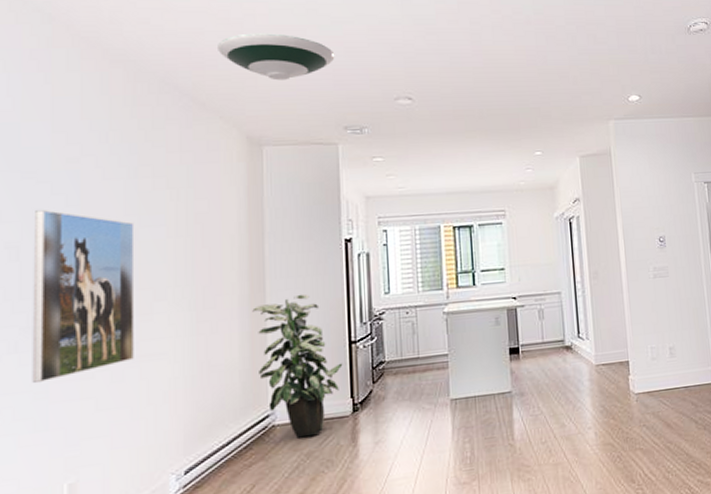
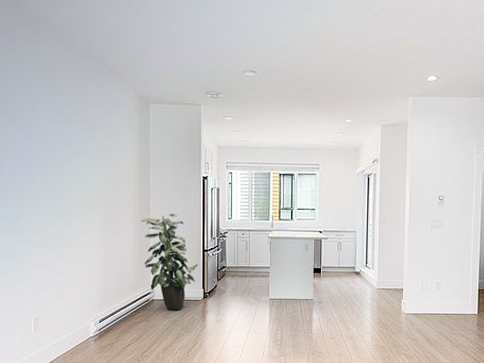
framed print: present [32,209,135,383] -> none [10,139,69,253]
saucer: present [218,33,335,81] -> none [121,16,201,54]

